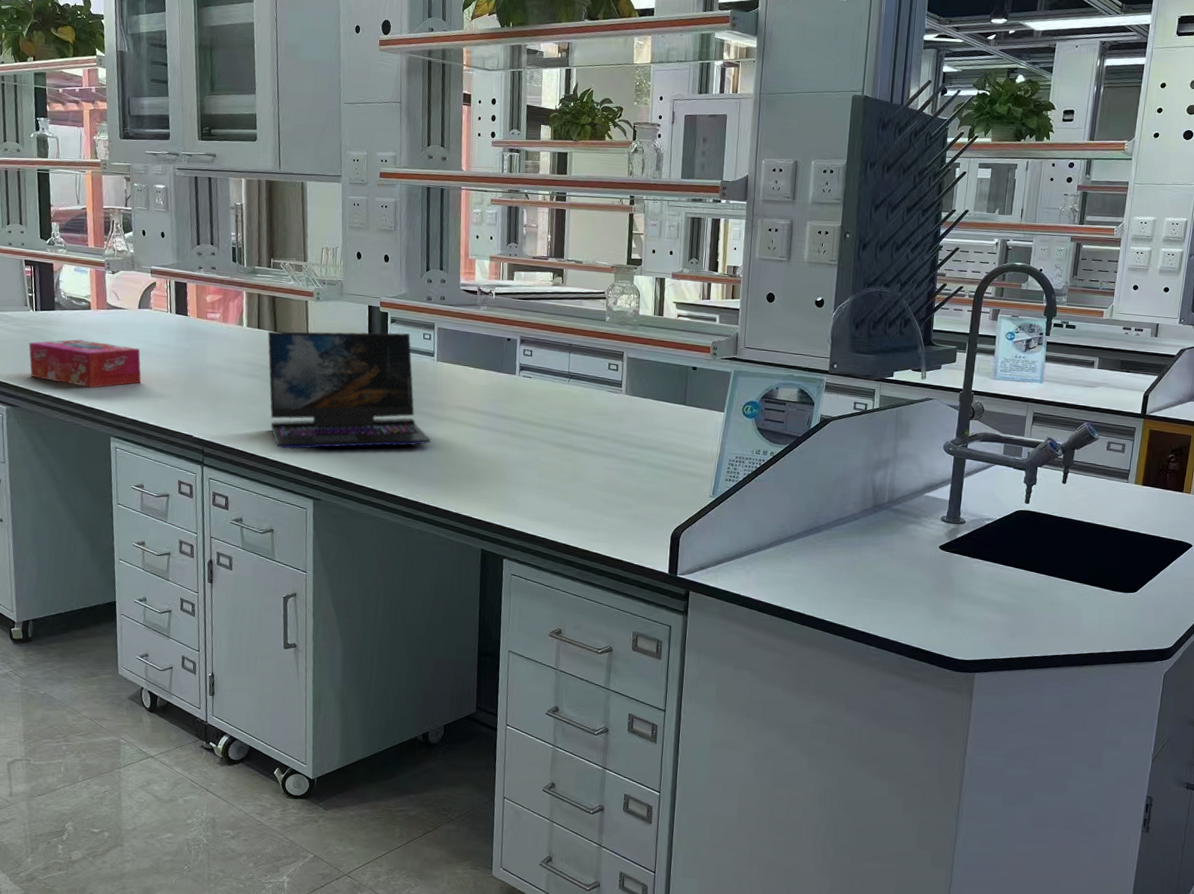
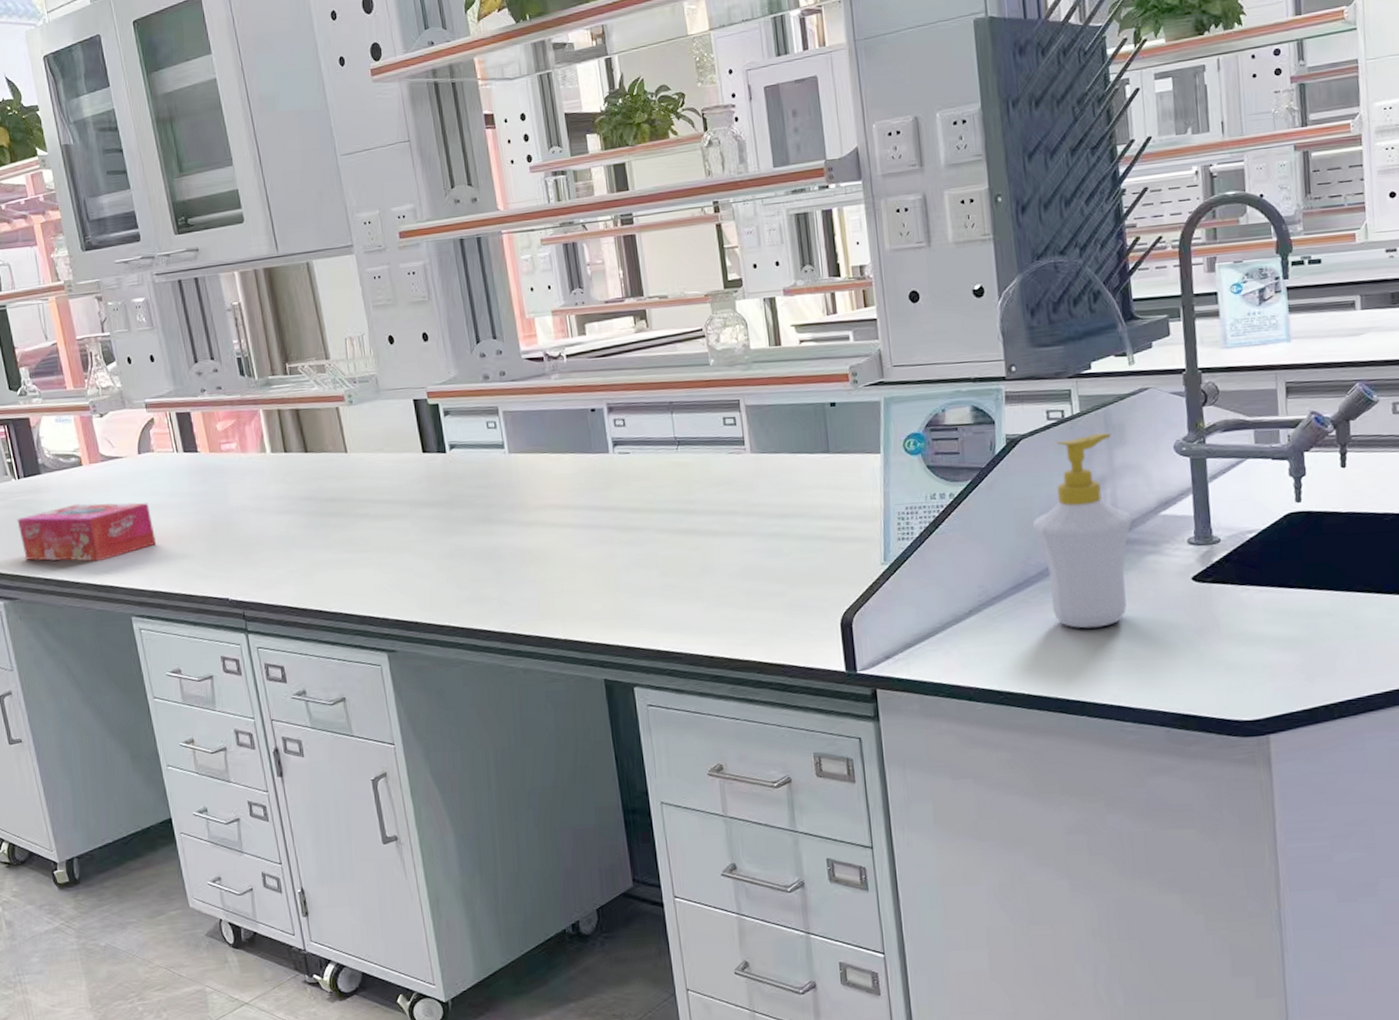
laptop: present [267,331,431,450] -> none [297,425,519,596]
soap bottle: none [828,426,904,572] -> present [1032,432,1133,629]

